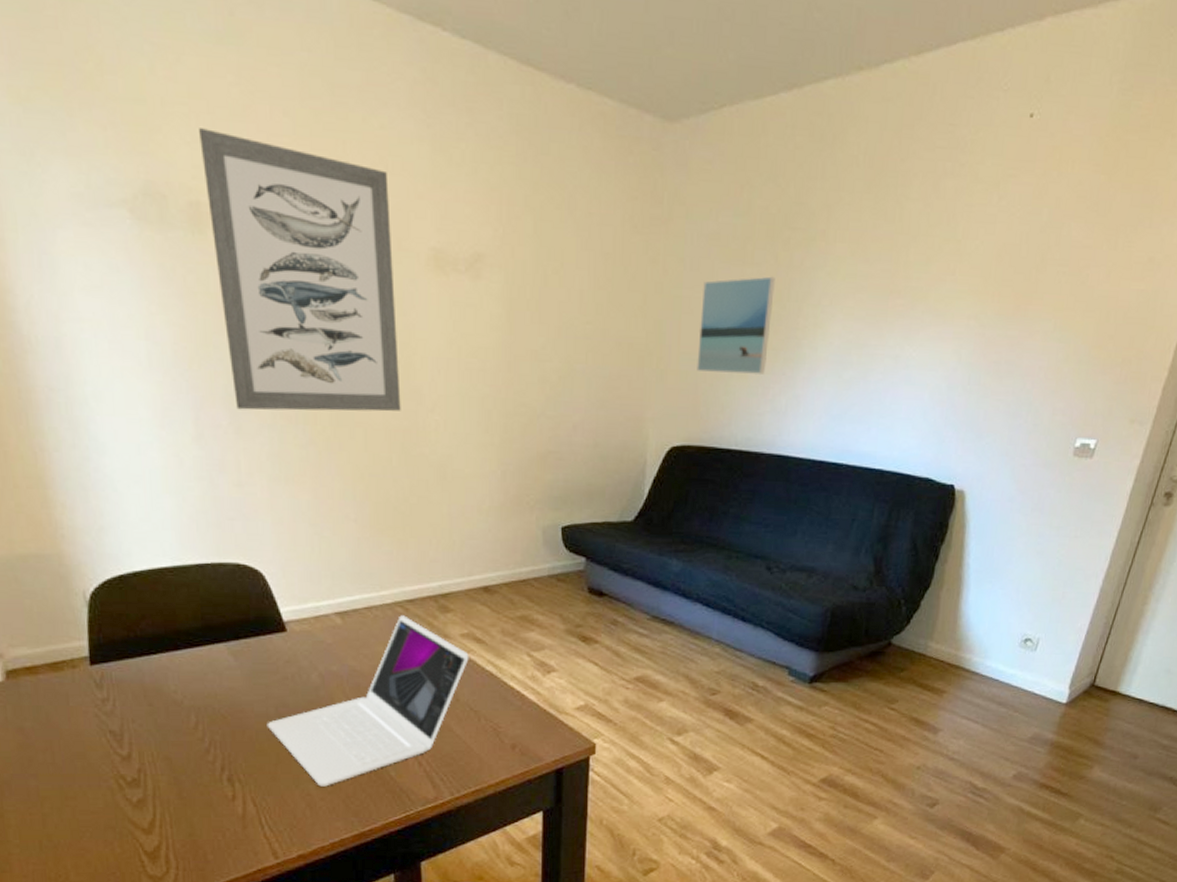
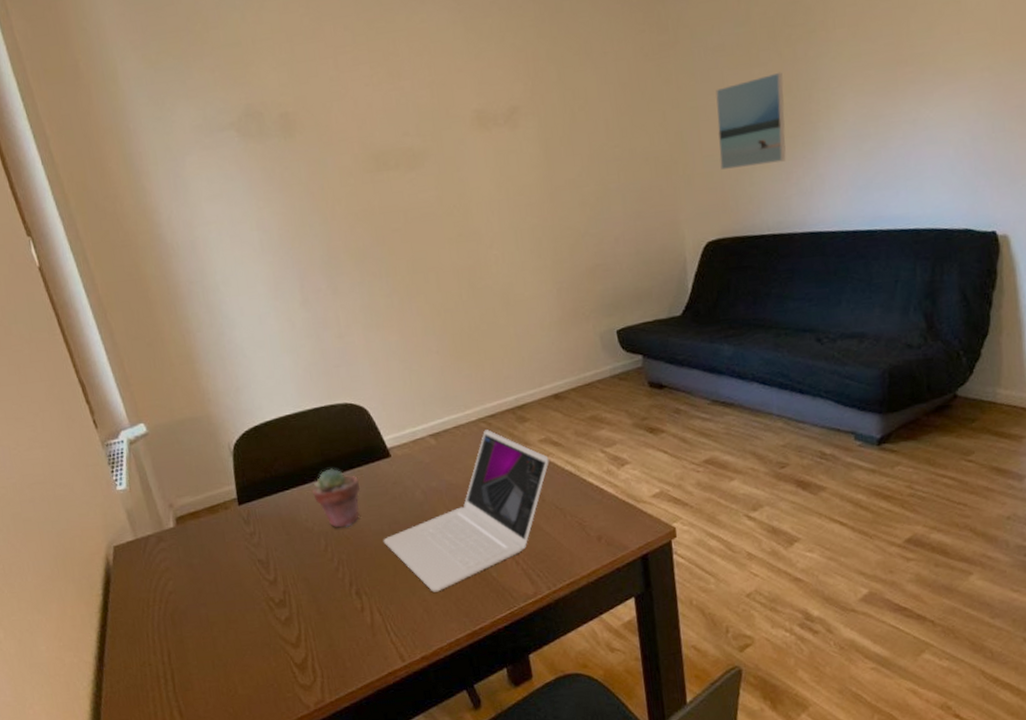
potted succulent: none [186,636,246,705] -> present [312,468,361,528]
wall art: present [199,128,401,412] -> none [282,54,465,274]

